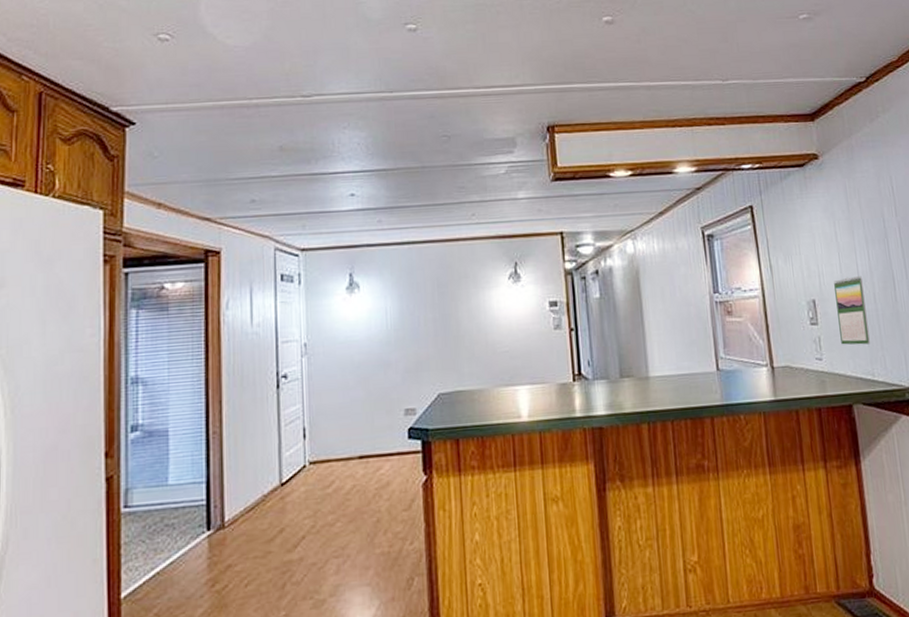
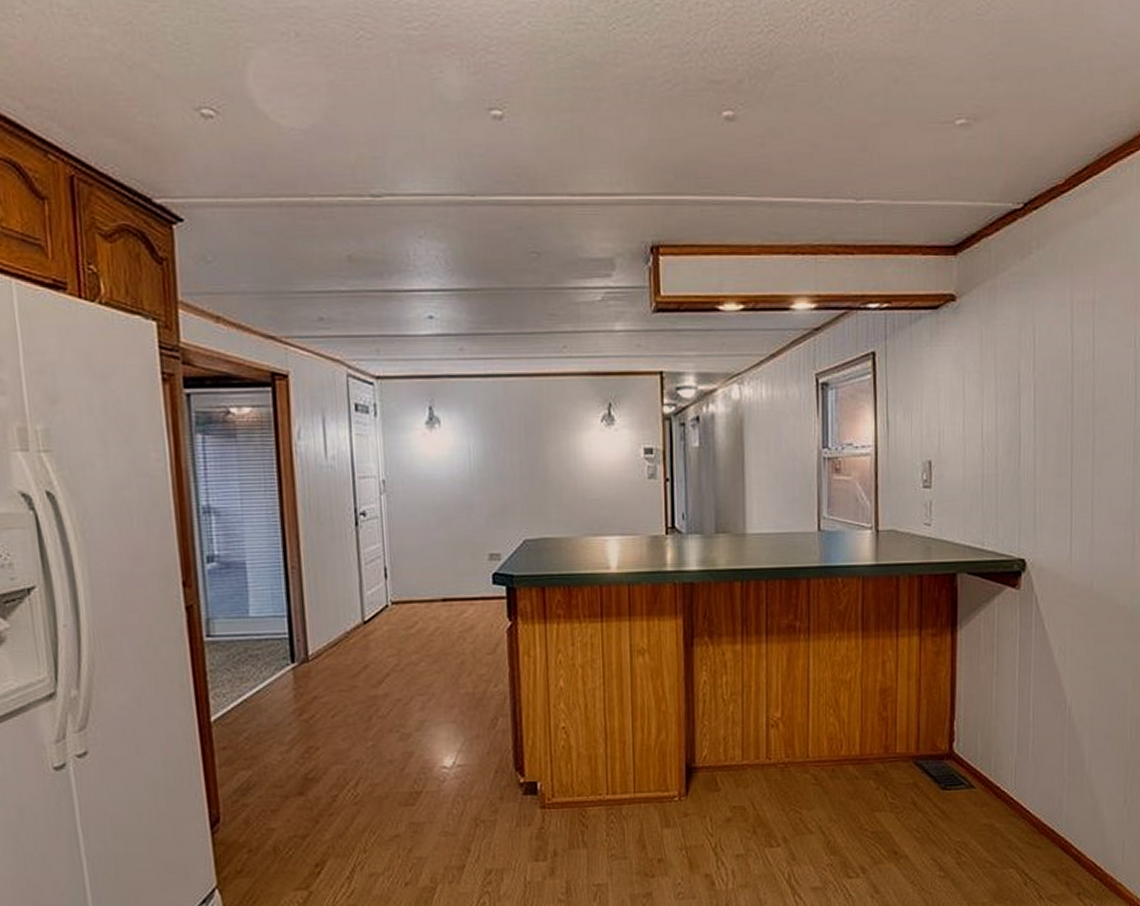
calendar: present [834,276,871,345] -> none [953,437,986,512]

